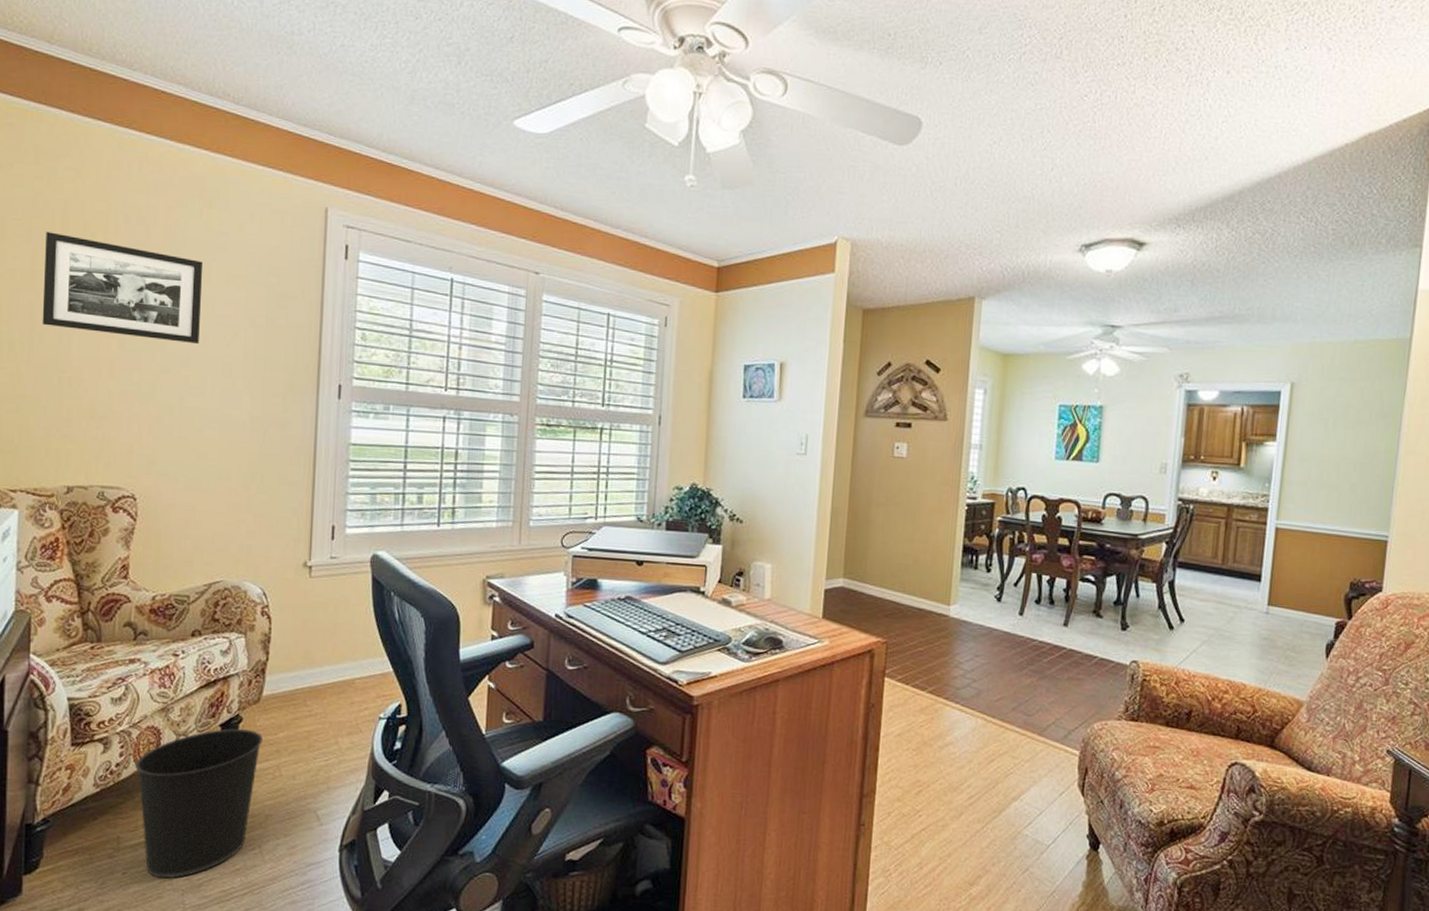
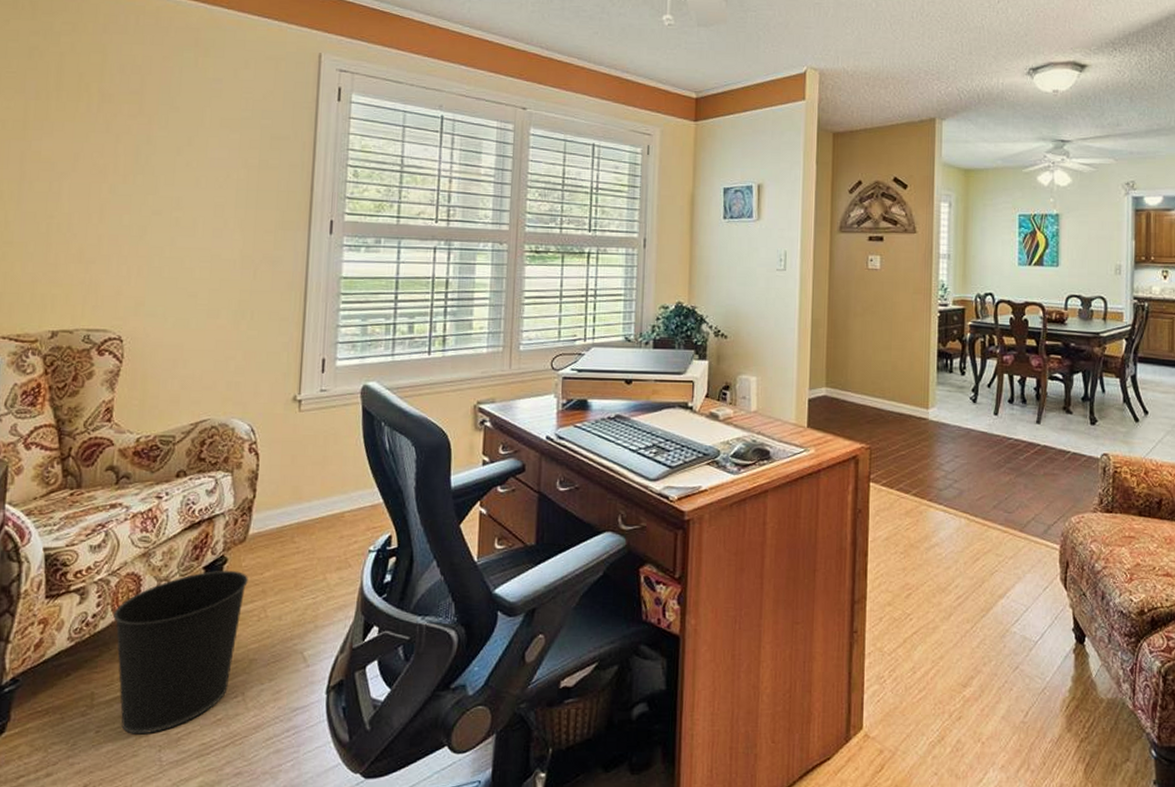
picture frame: present [42,232,203,345] -> none [32,83,198,187]

